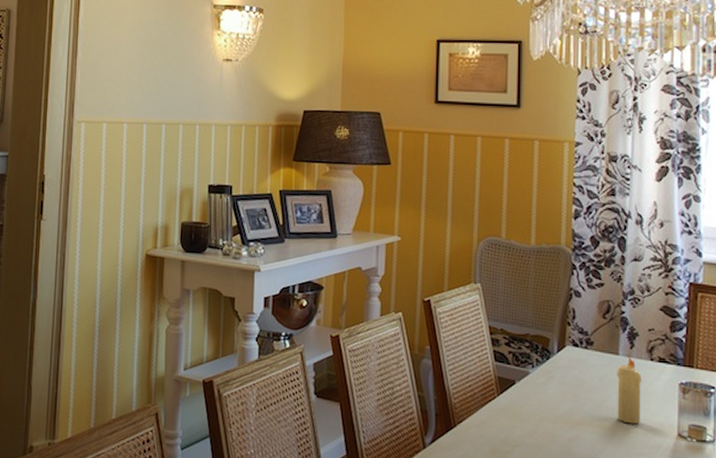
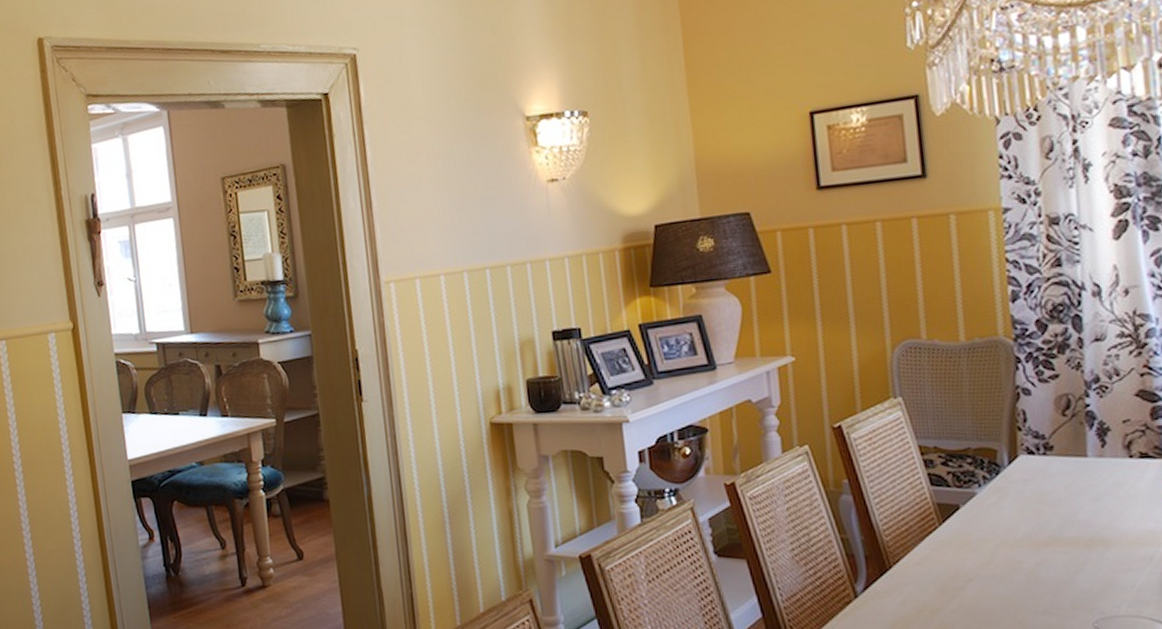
candle: present [617,356,642,425] -> none [1087,456,1123,537]

